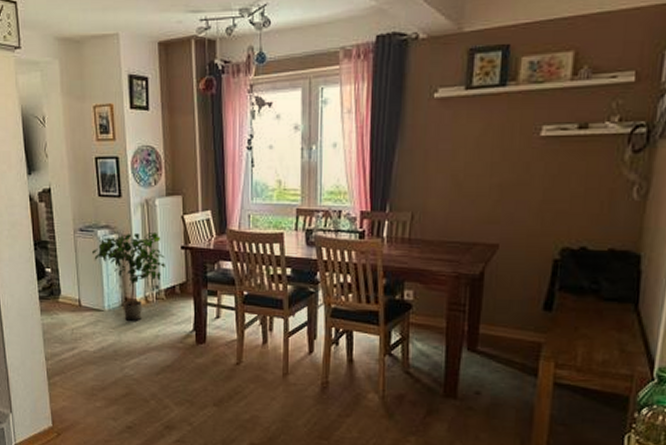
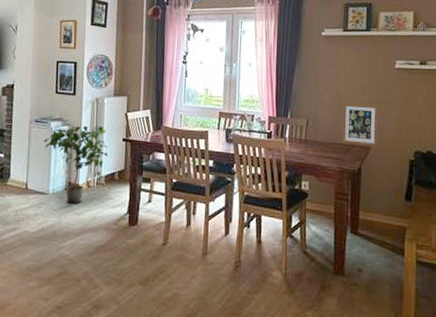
picture frame: none [460,188,512,244] -> present [343,103,378,146]

